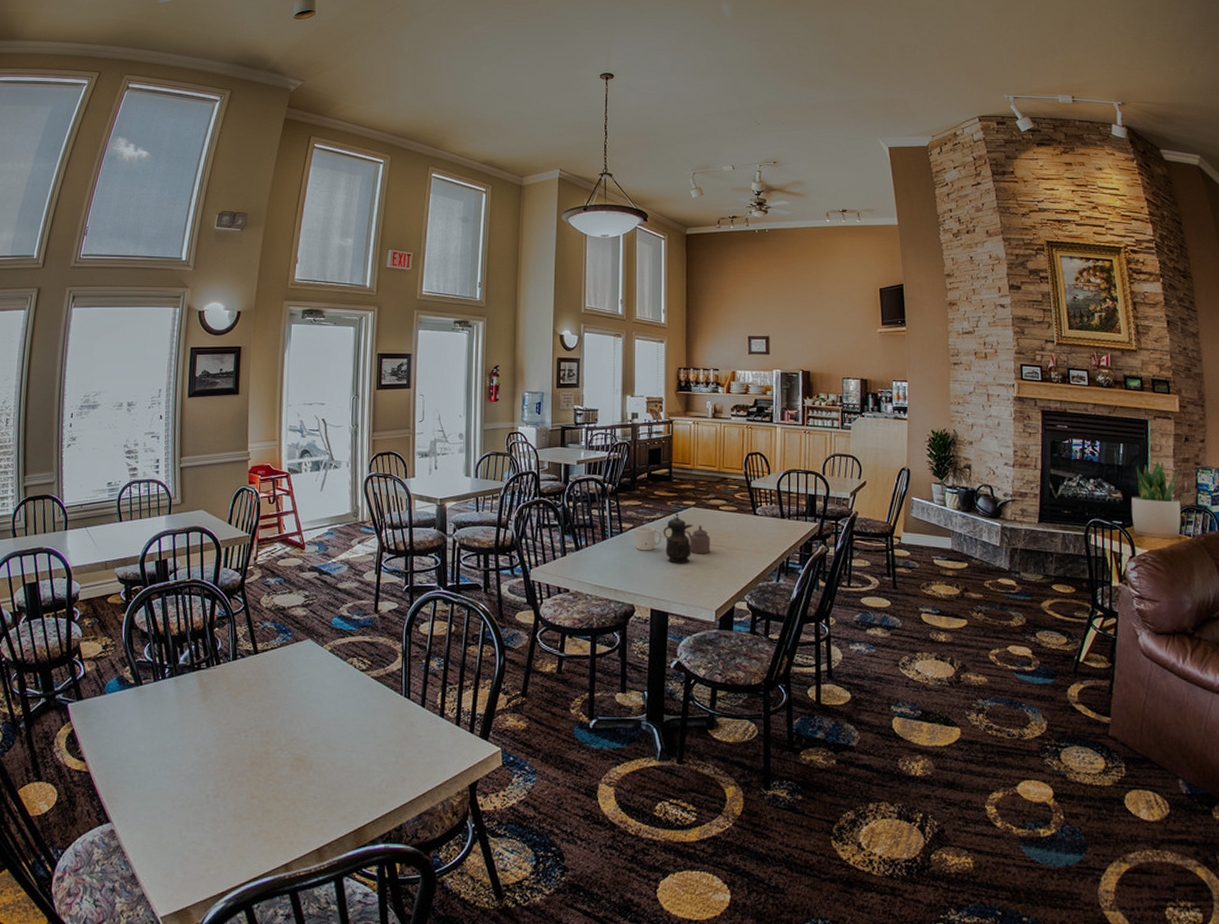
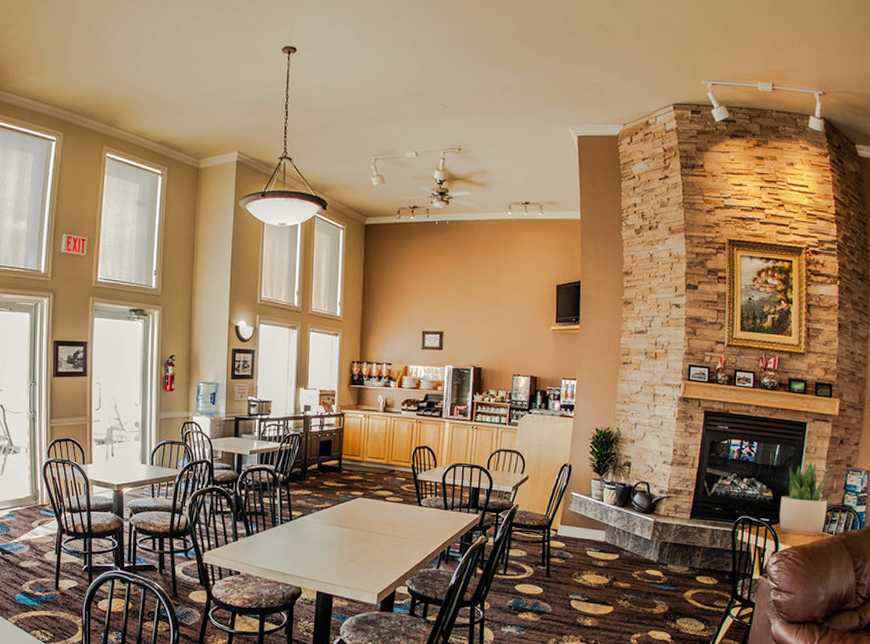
mug: present [635,526,662,551] -> none [303,514,330,538]
coffeepot: present [663,513,694,564] -> none [331,502,361,551]
sugar bowl: present [685,525,710,554] -> none [352,515,376,542]

